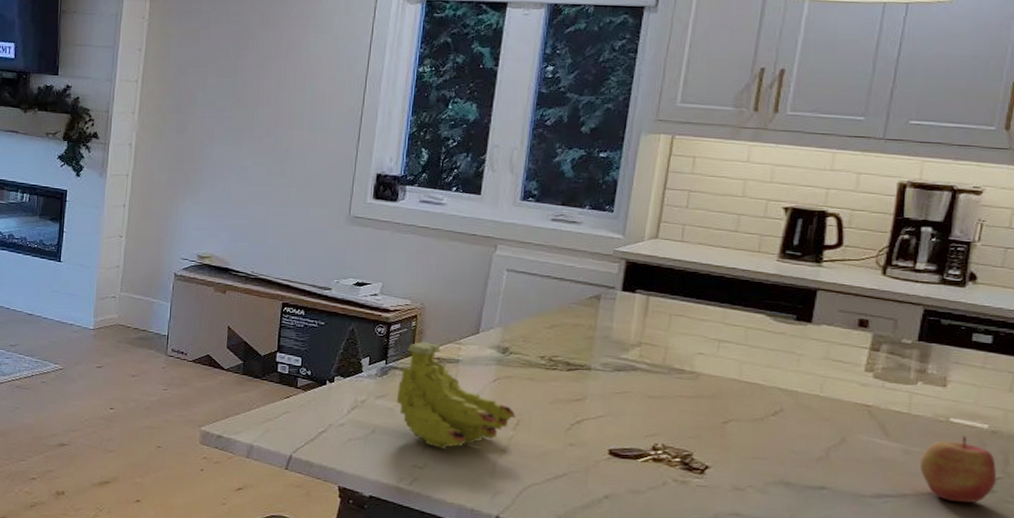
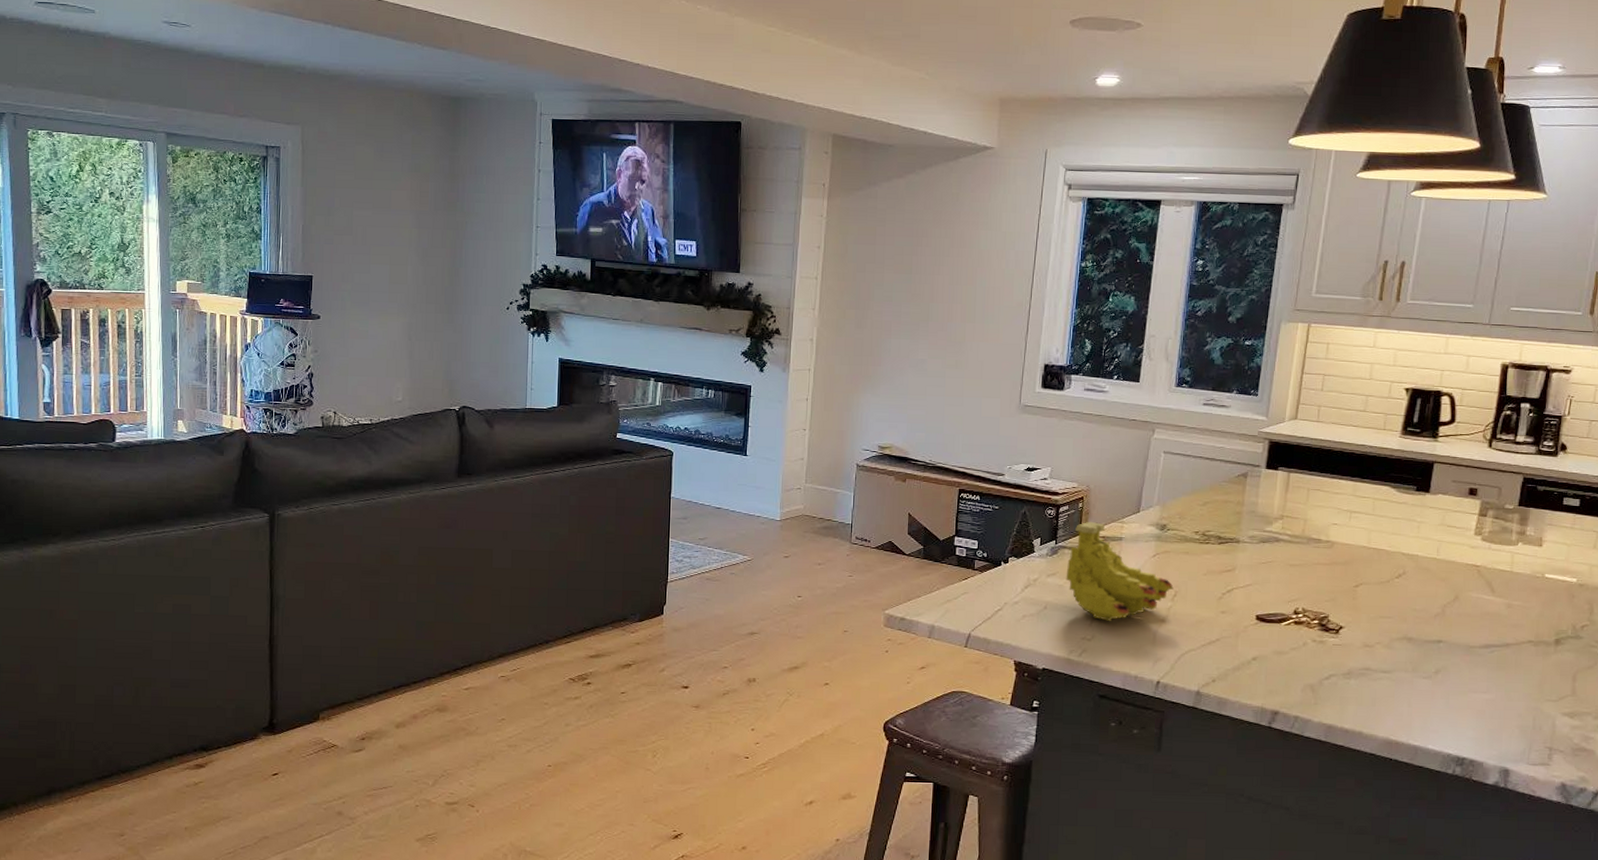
apple: present [919,436,997,503] -> none [1520,589,1584,649]

